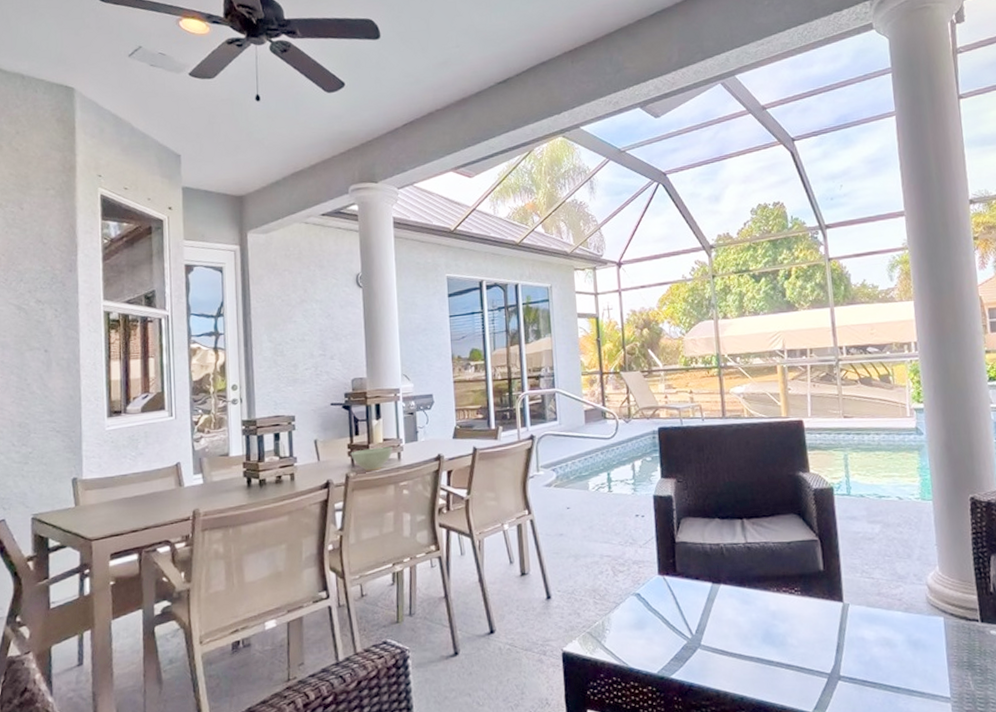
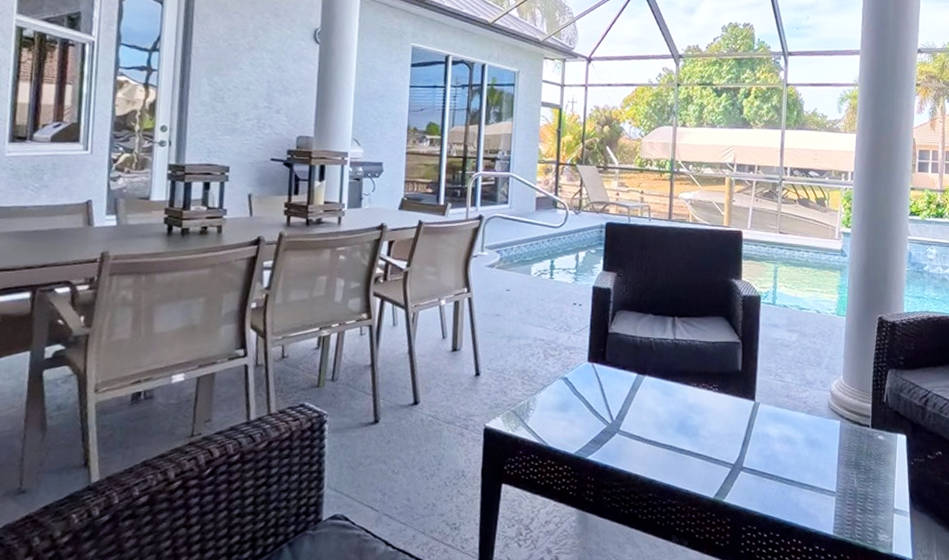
bowl: present [350,447,393,472] -> none [287,209,333,234]

